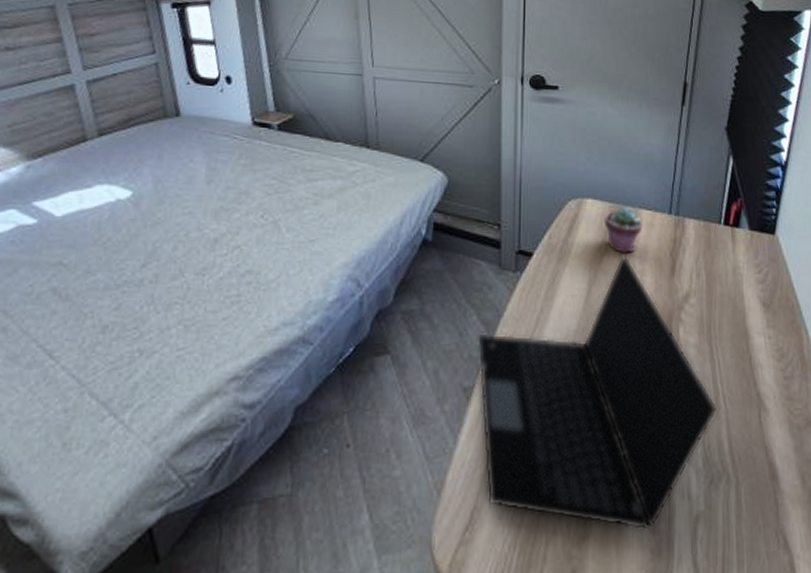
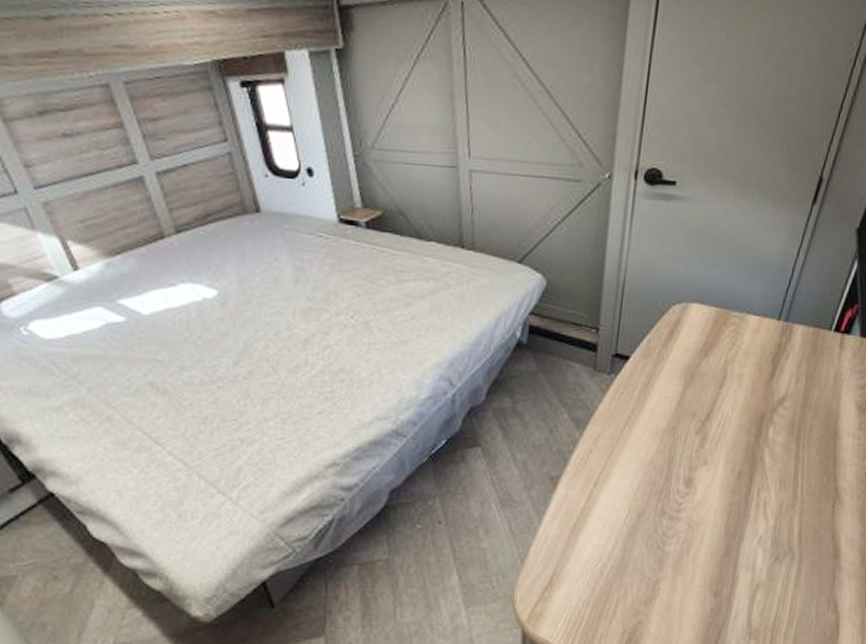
laptop: present [476,255,718,530] -> none [565,359,794,594]
potted succulent: present [604,207,643,253] -> none [707,312,748,358]

